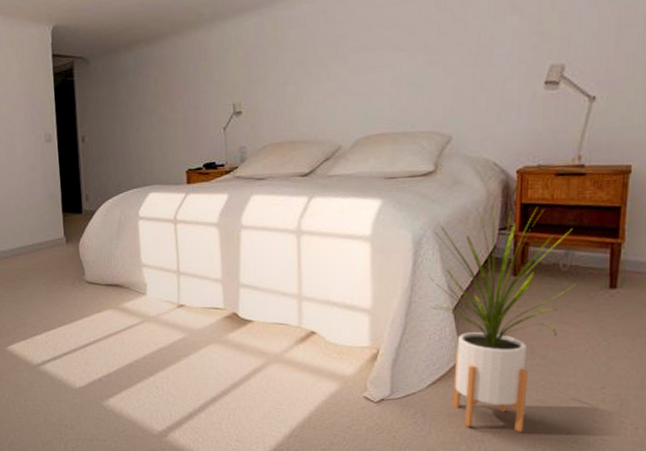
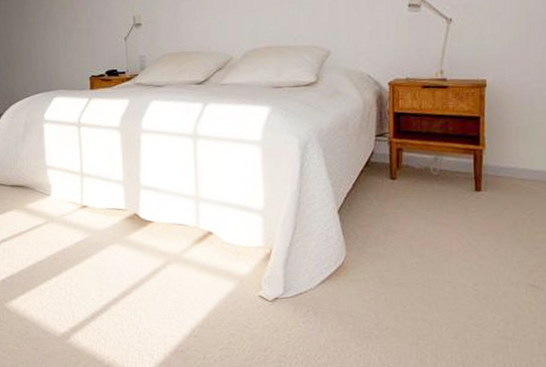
house plant: present [430,207,576,432] -> none [316,115,446,329]

